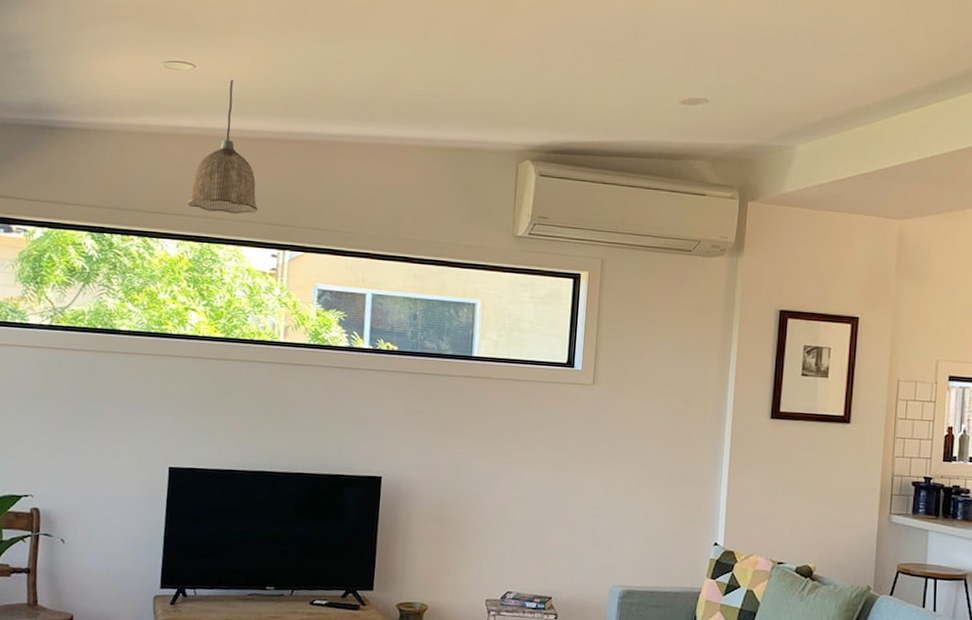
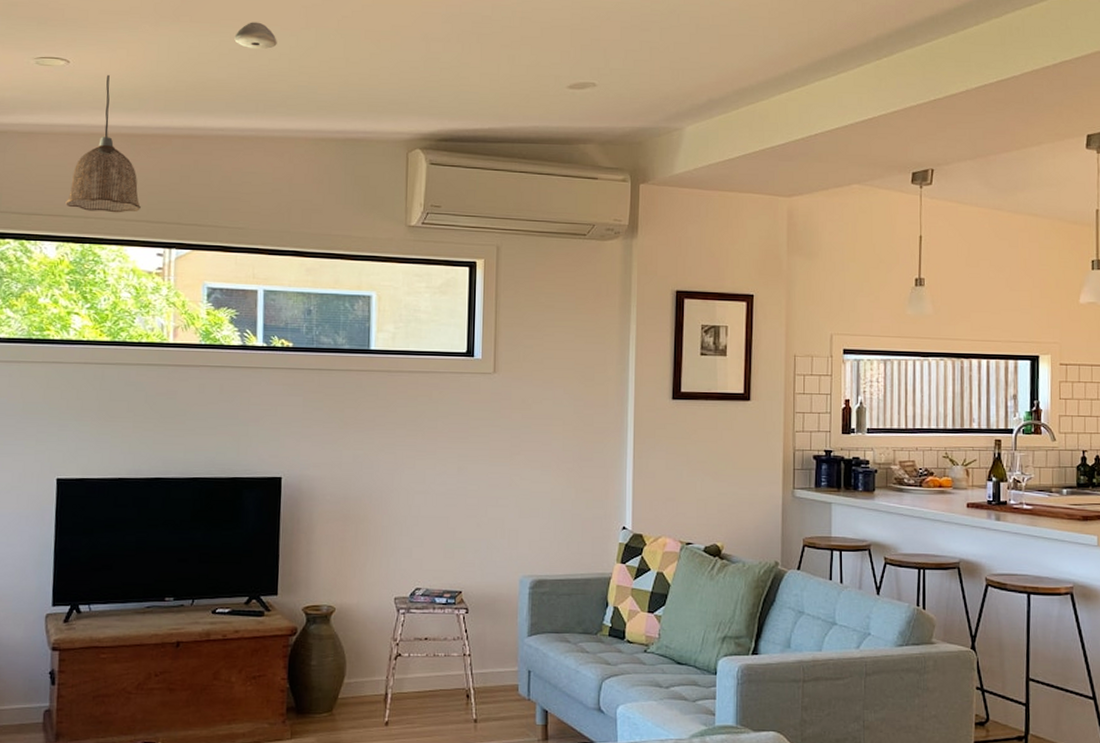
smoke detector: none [353,31,395,58] -> present [234,22,277,50]

